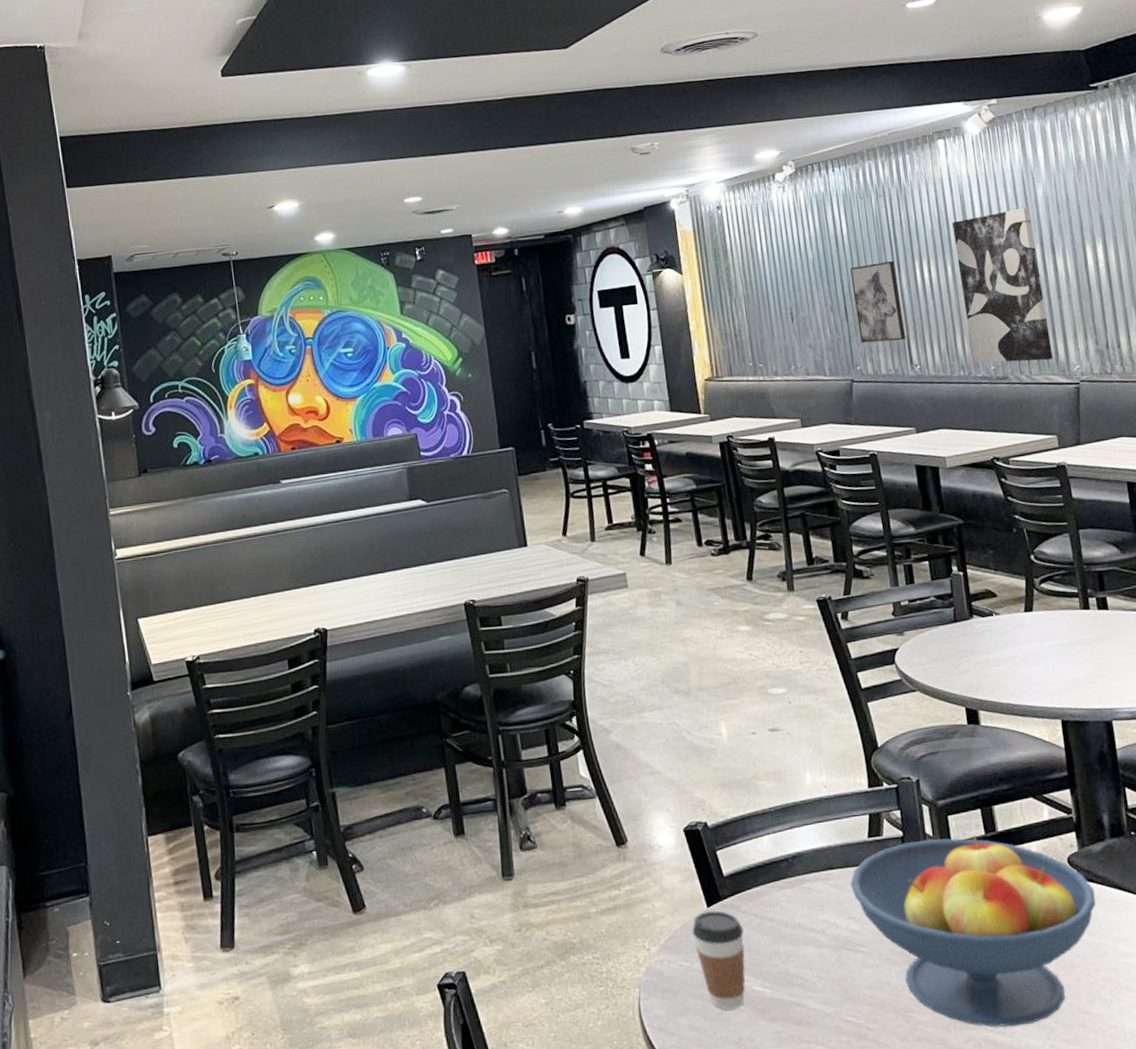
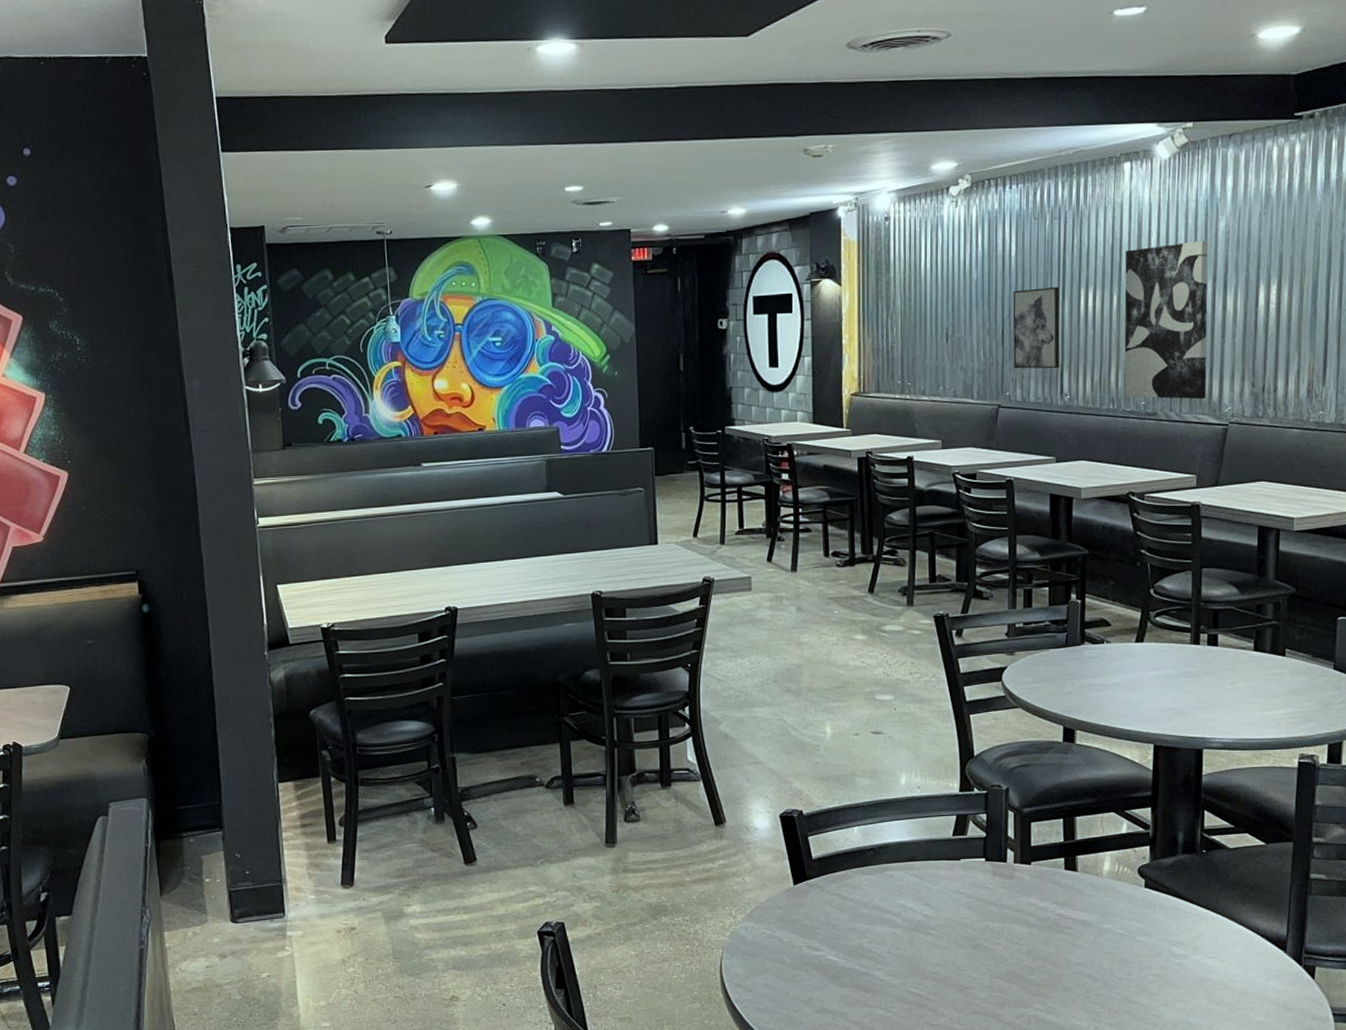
coffee cup: present [692,910,746,1010] -> none [777,887,825,973]
fruit bowl: present [850,834,1096,1027] -> none [930,841,1159,1009]

